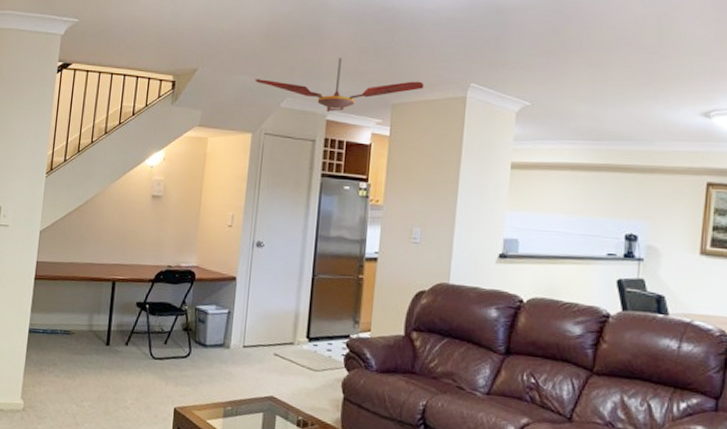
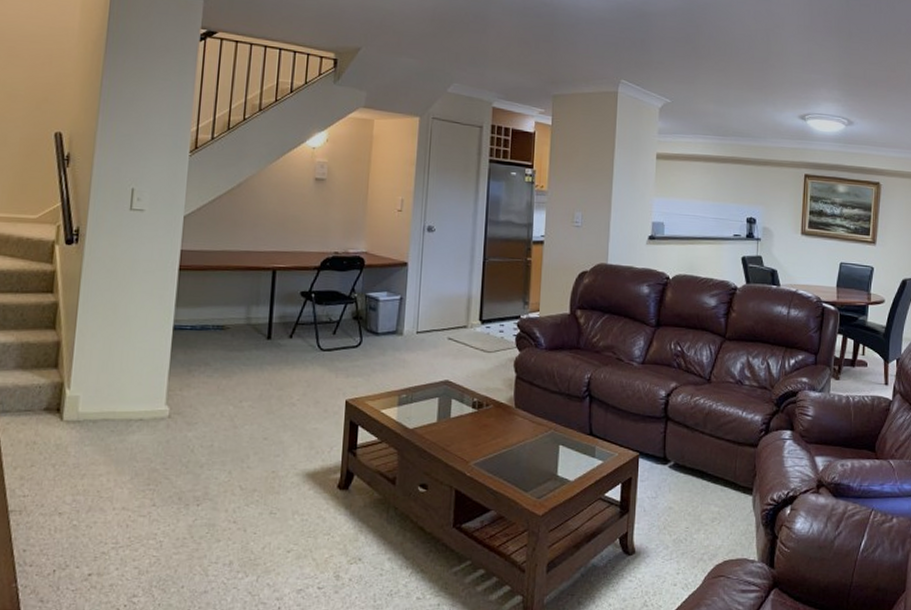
ceiling fan: present [255,58,424,113] -> none [421,47,581,100]

